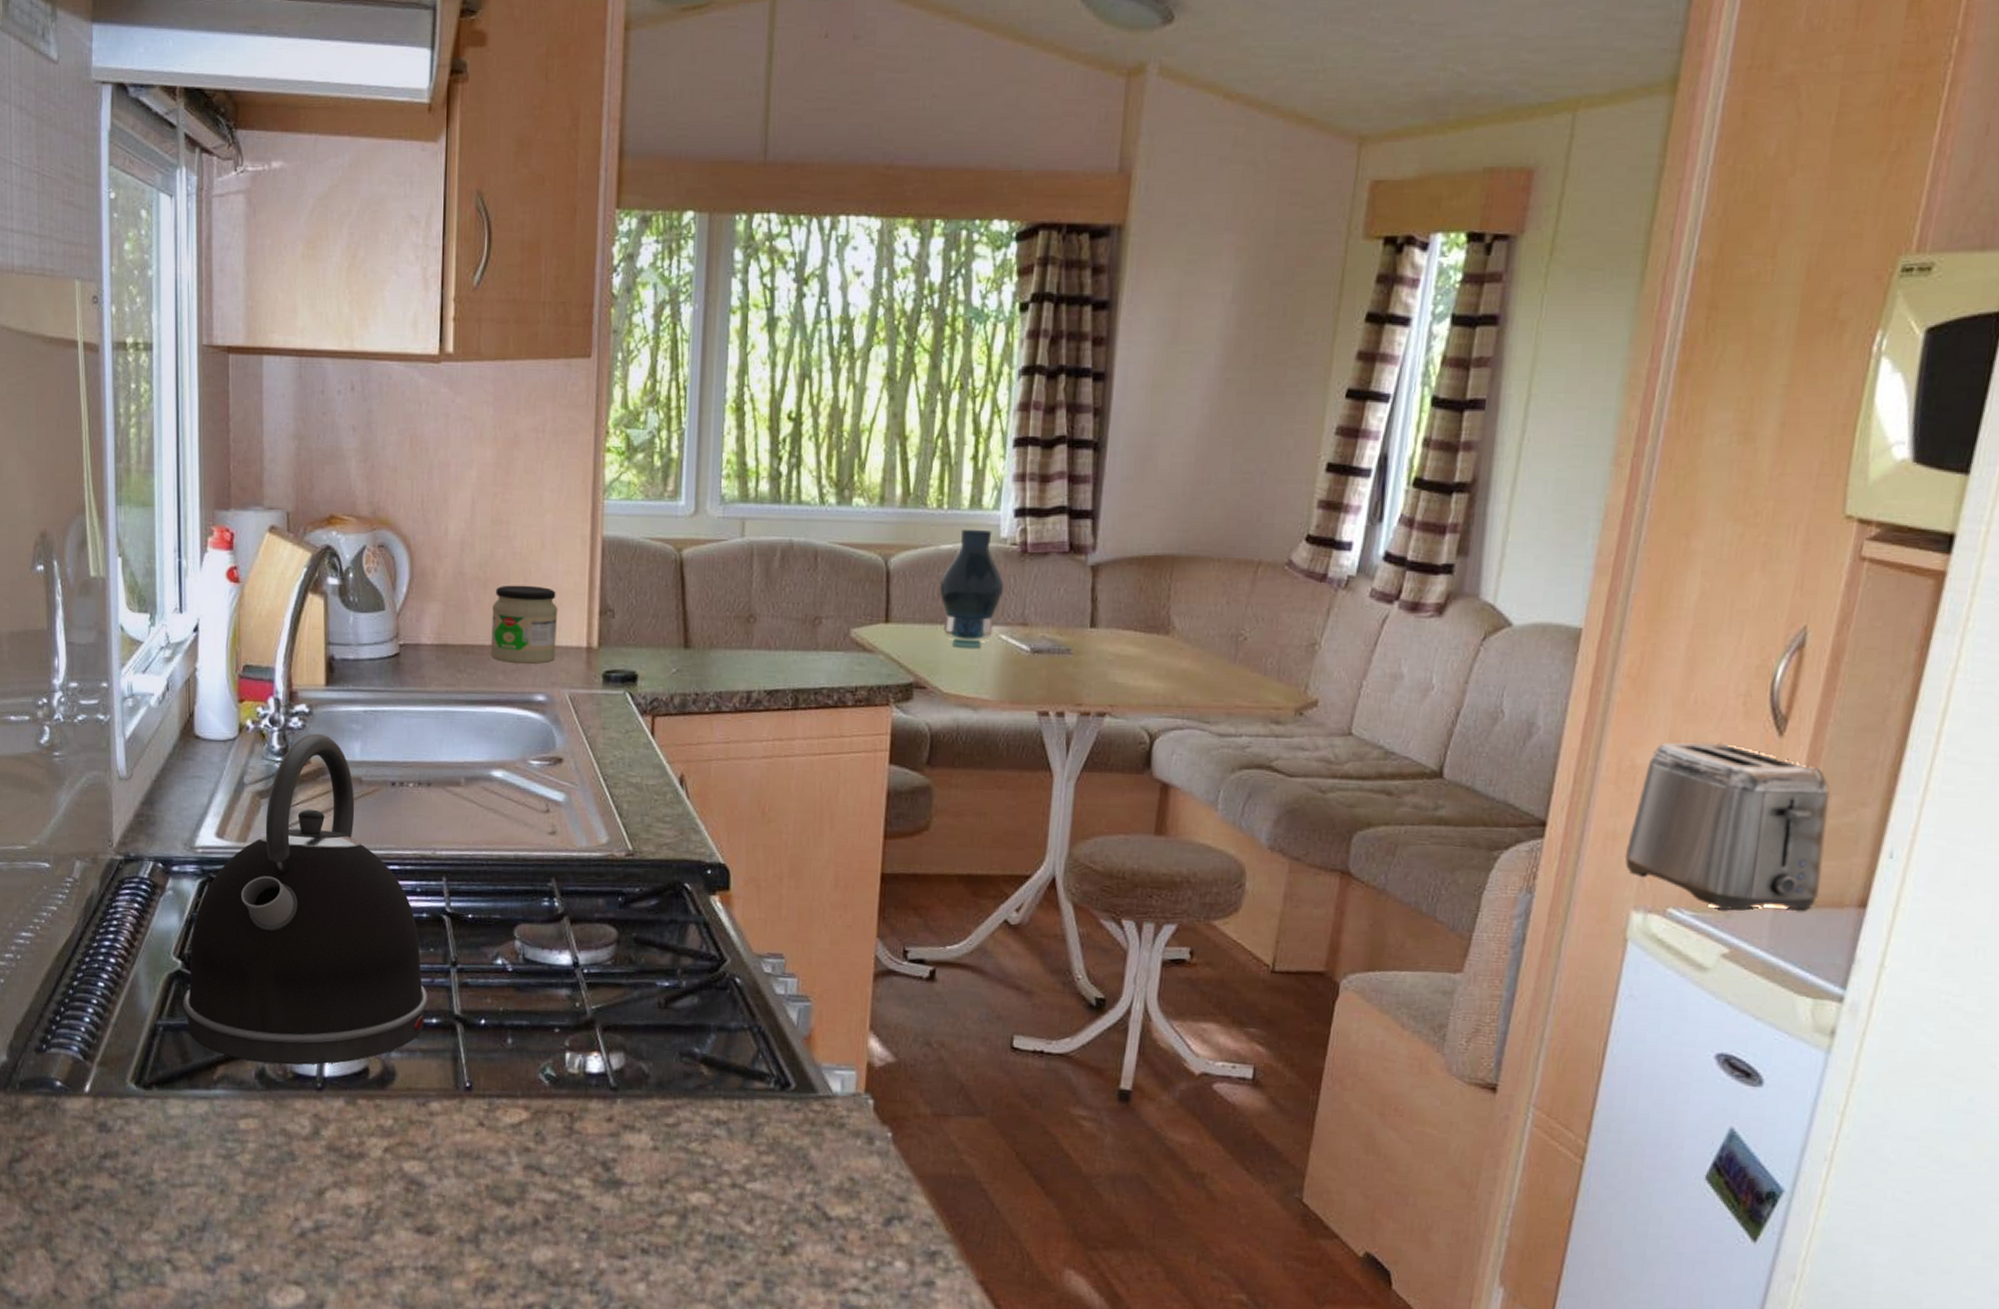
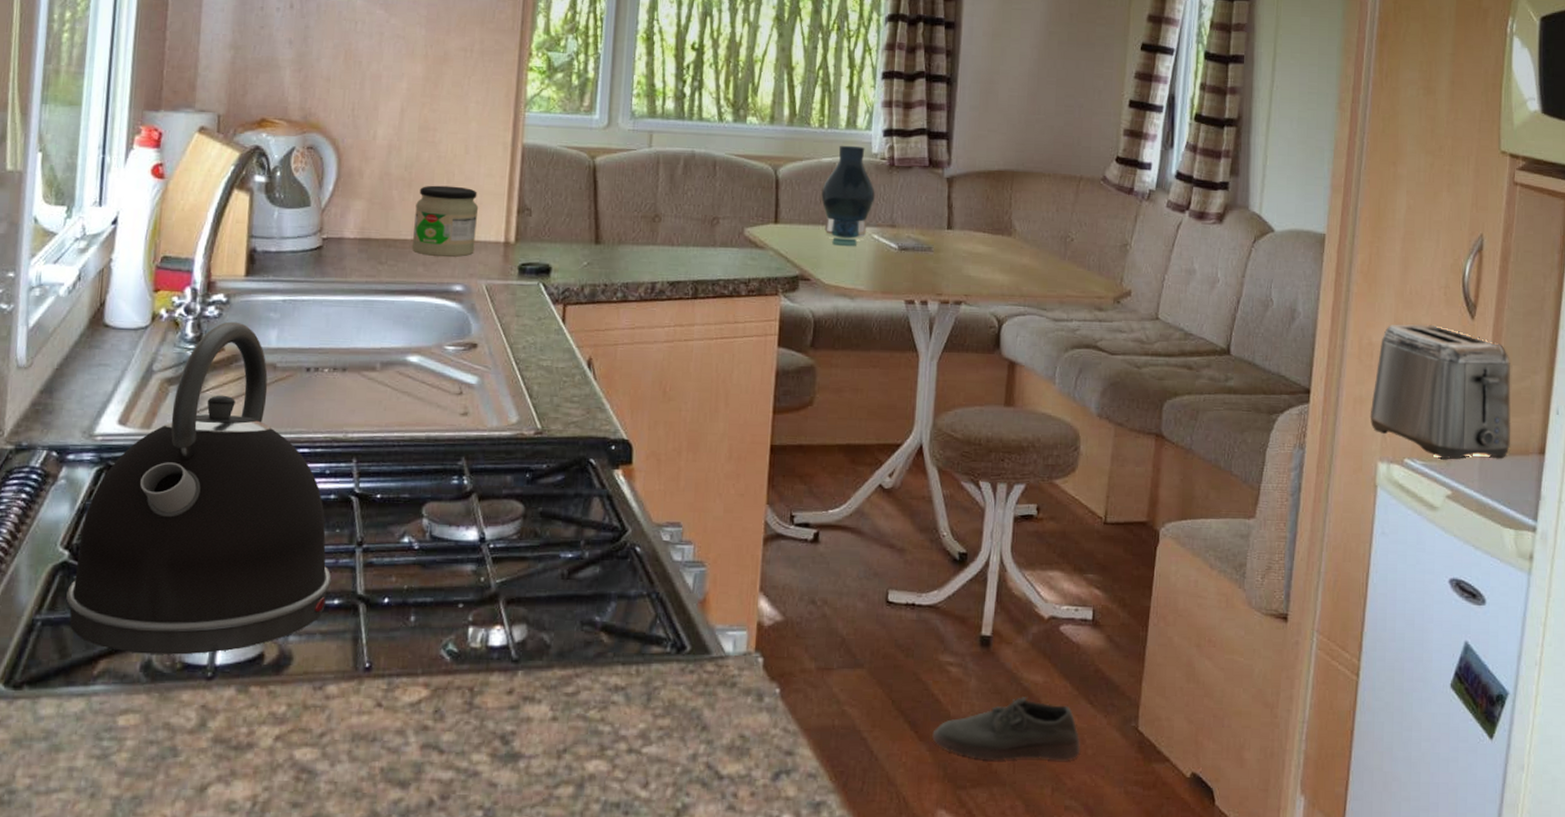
shoe: none [1061,1157,1233,1229] -> present [932,697,1080,761]

